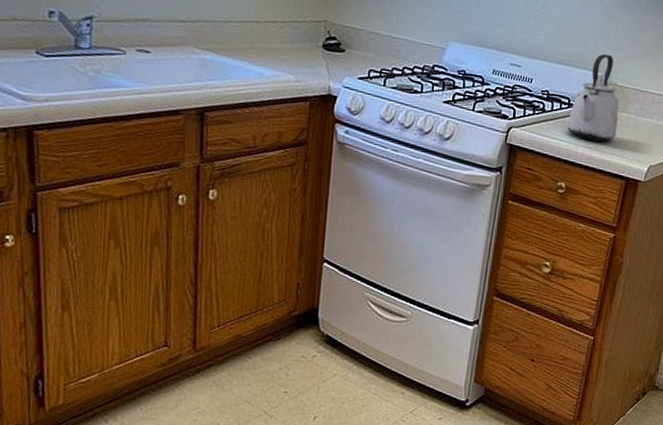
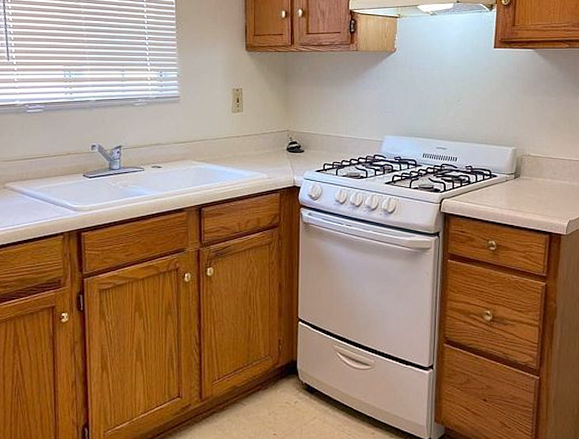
kettle: present [567,53,619,142] -> none [491,131,535,203]

